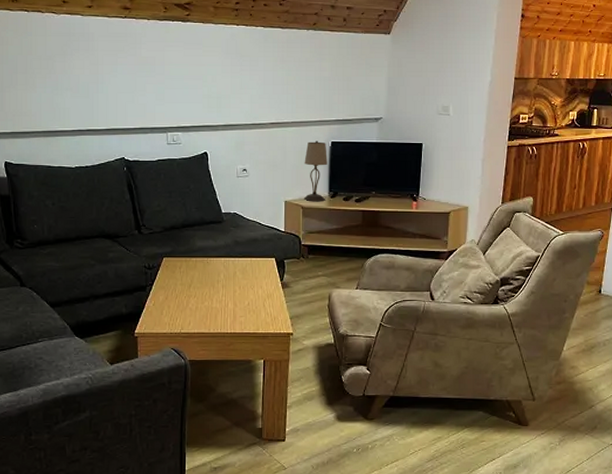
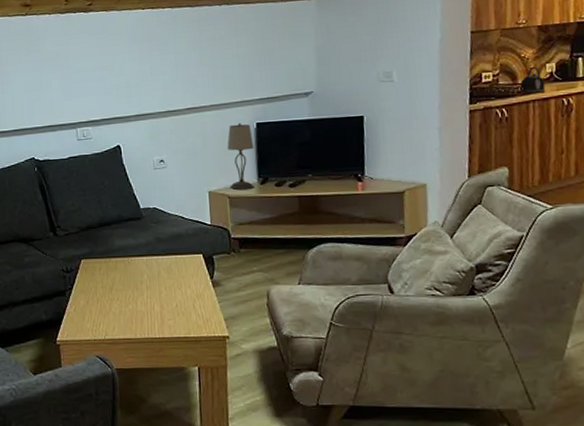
kettle: none [547,113,568,137] -> present [519,66,546,94]

